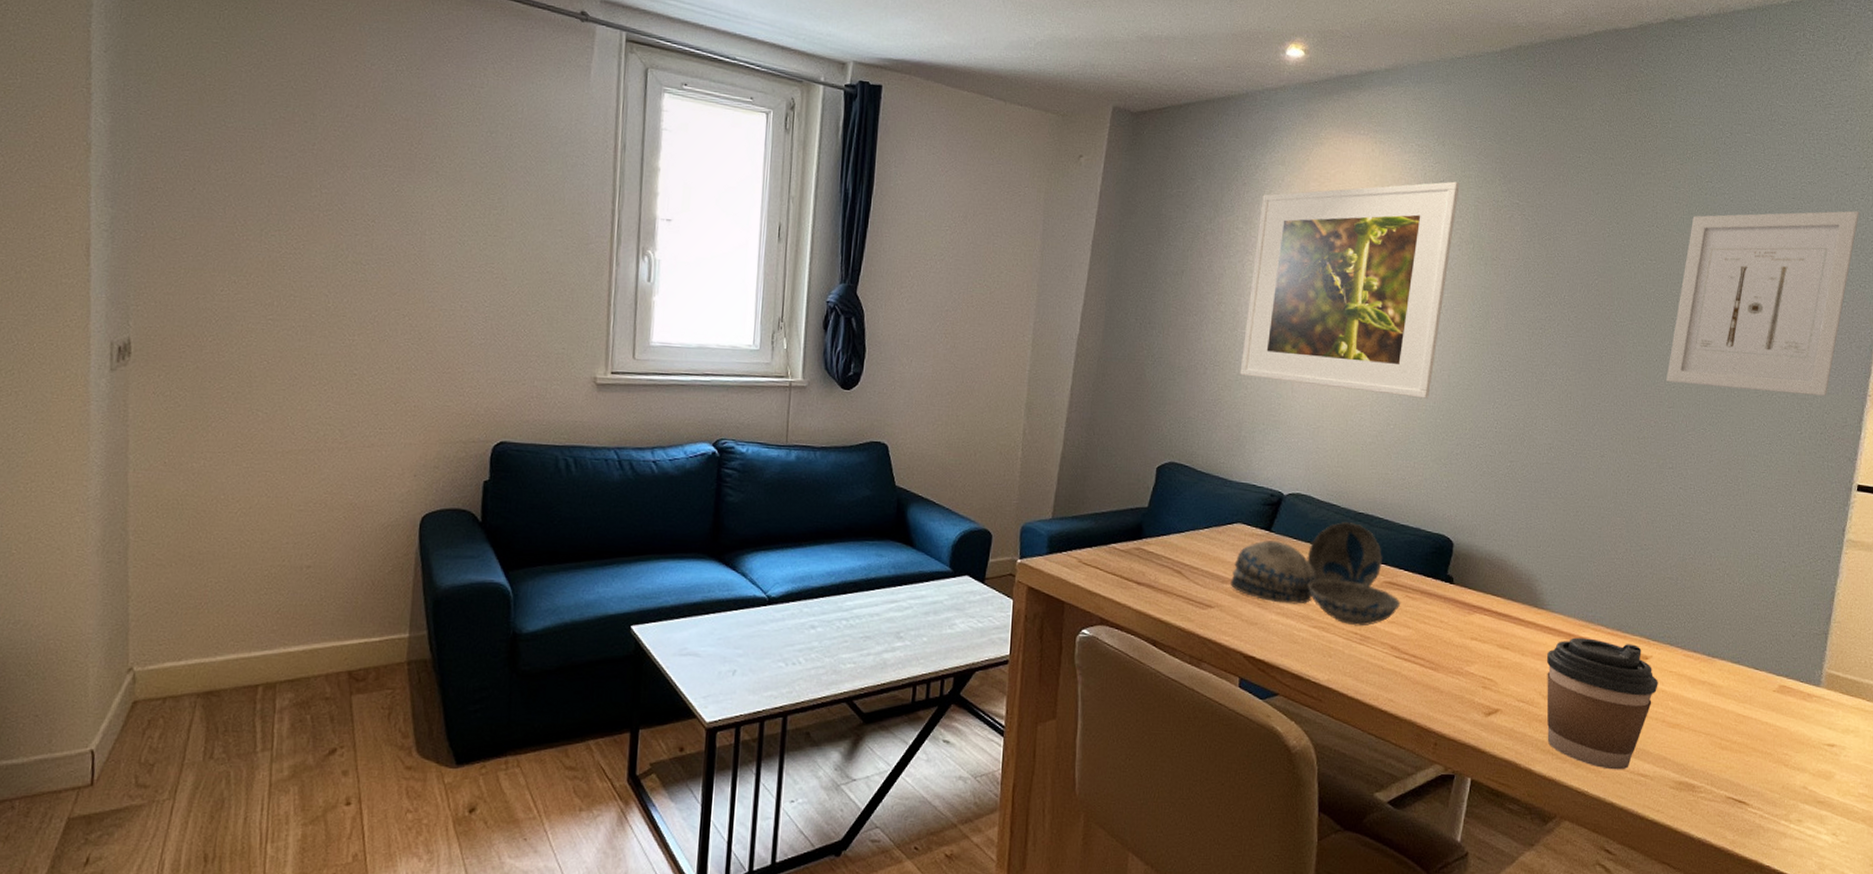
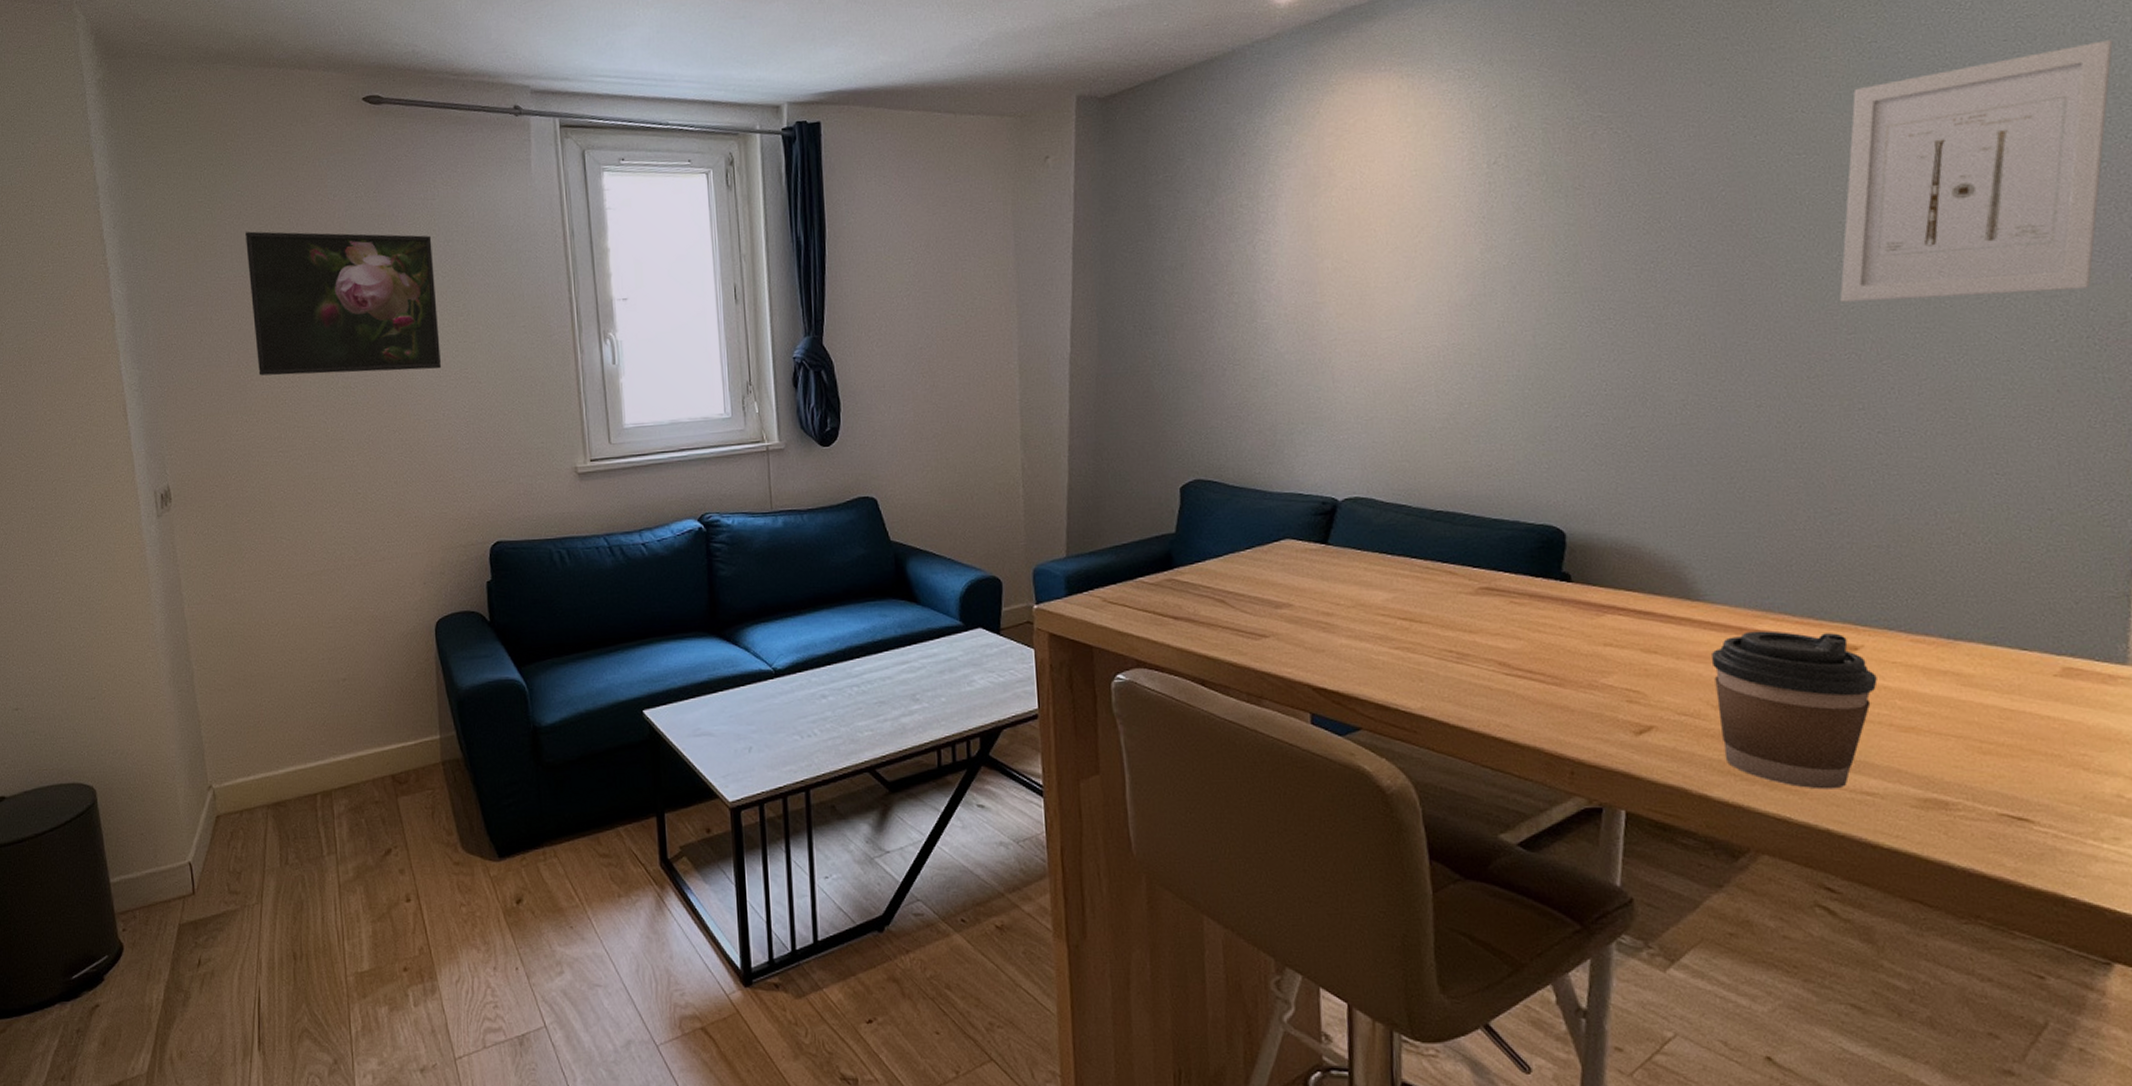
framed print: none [257,84,474,260] -> present [246,231,442,376]
decorative bowl: present [1231,522,1401,627] -> none [1285,523,1505,643]
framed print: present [1240,181,1460,399] -> none [1265,104,1519,372]

